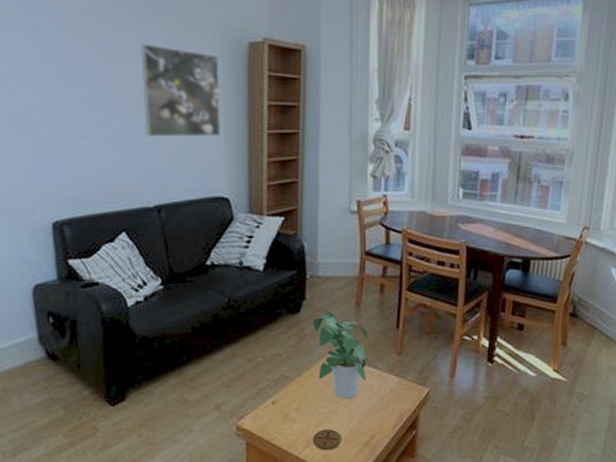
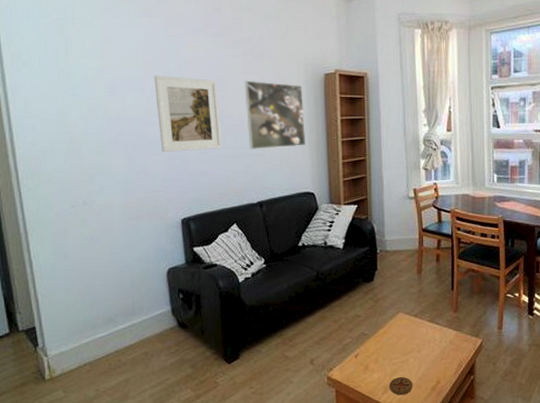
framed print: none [16,27,109,134] -> present [154,75,222,152]
potted plant: present [313,309,369,399] -> none [385,277,431,351]

